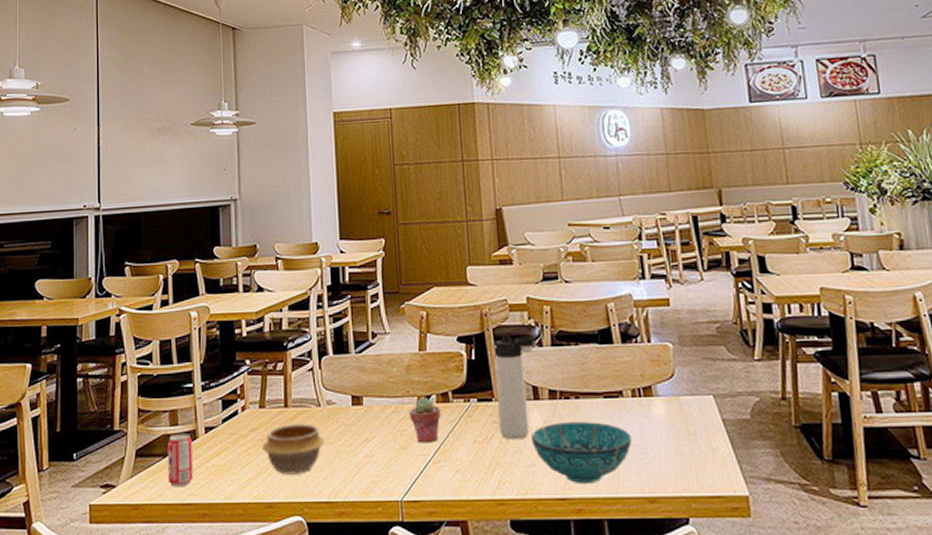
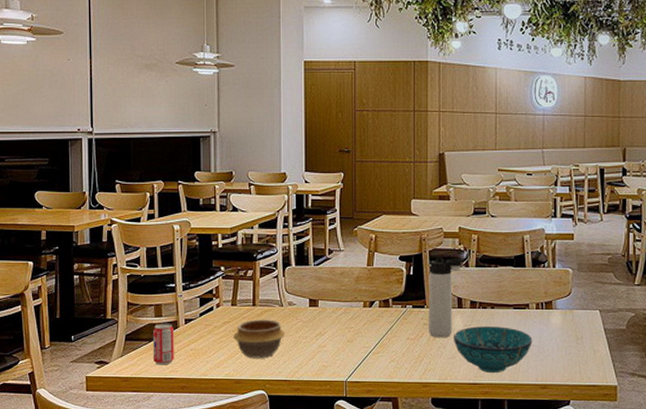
potted succulent: present [409,397,441,443] -> none [356,302,382,338]

